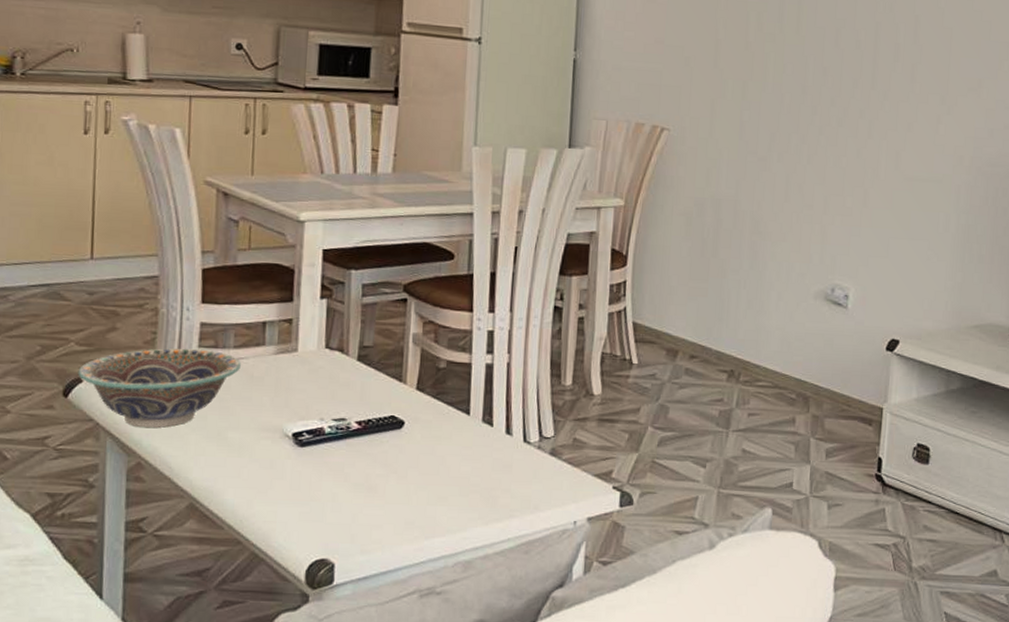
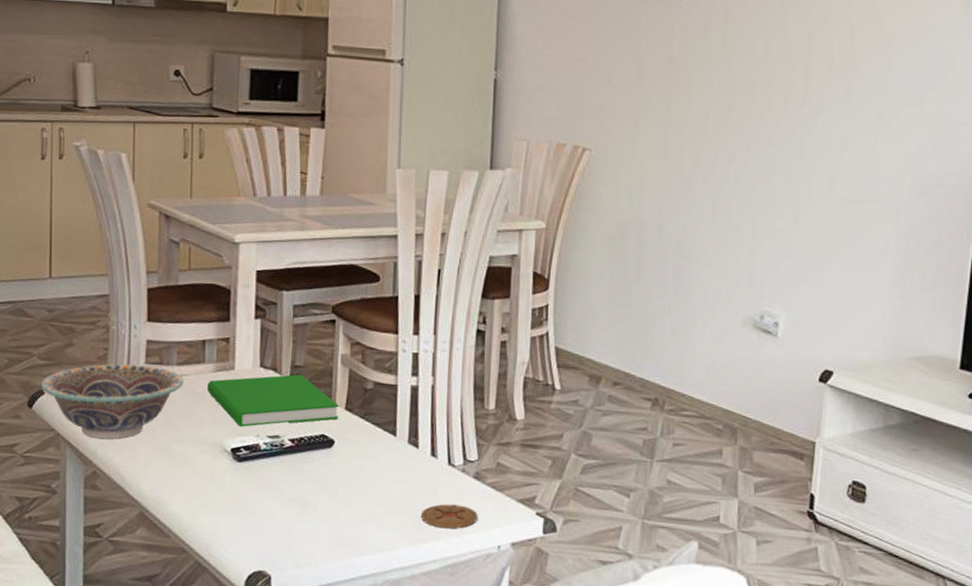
book: none [267,354,410,411] -> present [207,374,339,427]
coaster: none [495,481,554,507] -> present [421,504,478,529]

